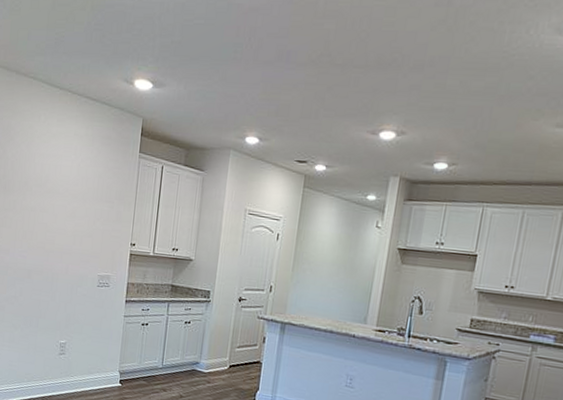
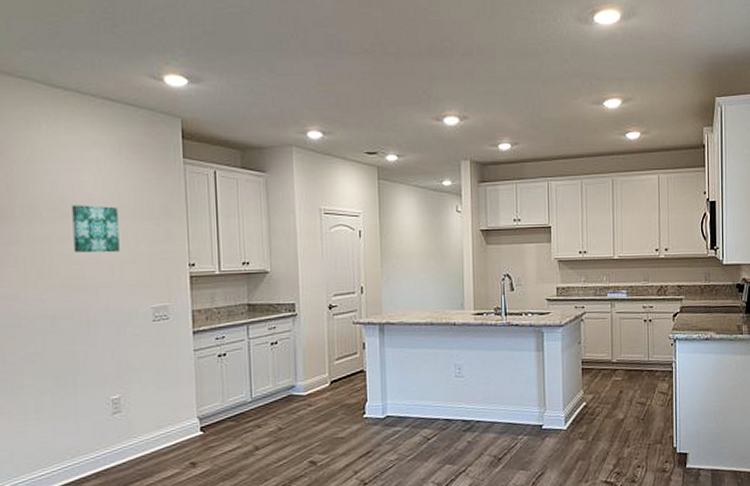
wall art: none [50,184,85,227] -> present [72,205,120,253]

